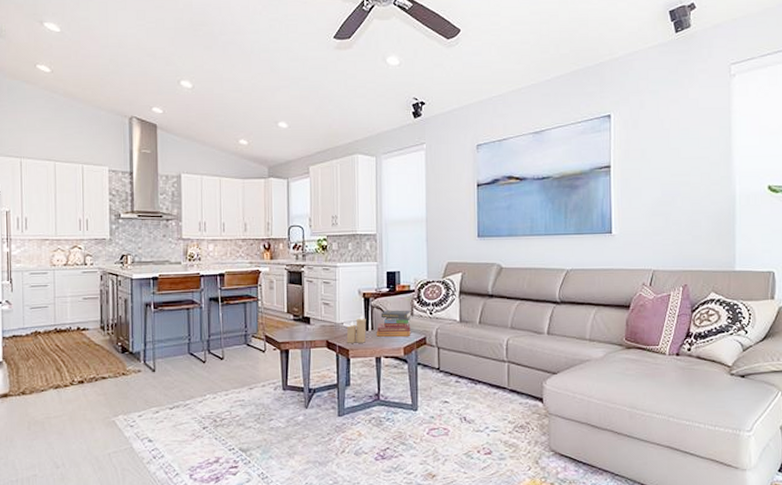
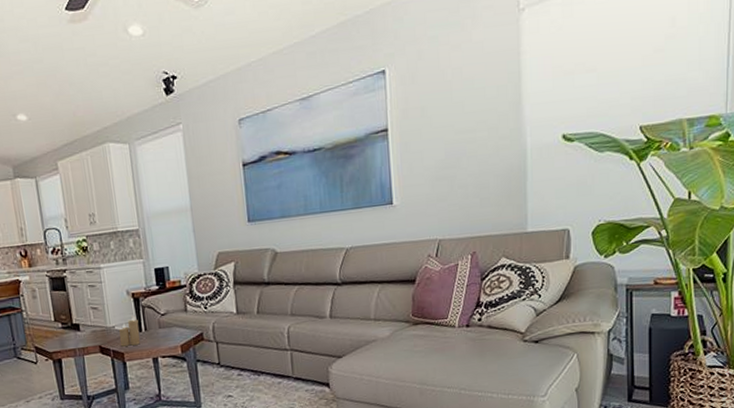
books: present [376,310,412,337] -> none [150,307,187,337]

